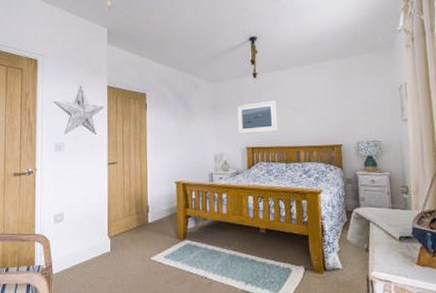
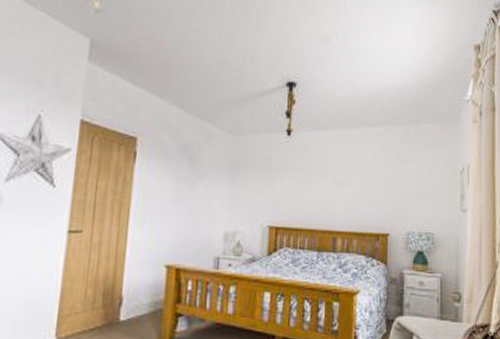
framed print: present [237,100,278,134] -> none [259,168,313,209]

